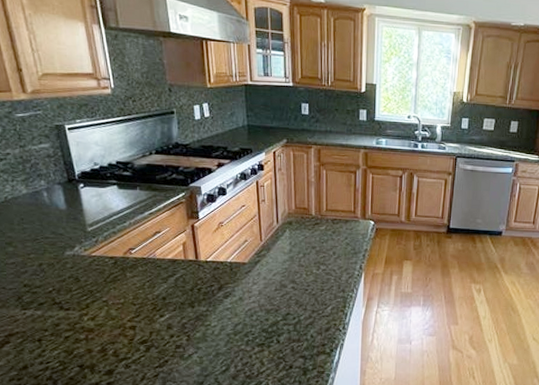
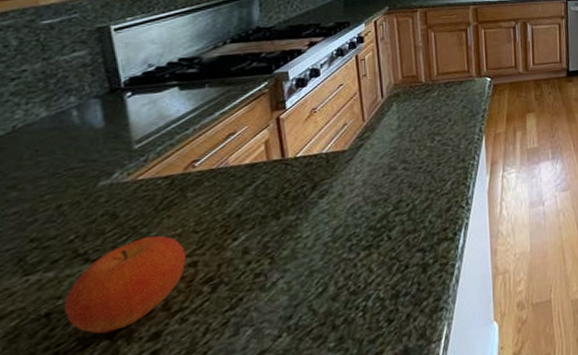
fruit: none [50,300,127,362] -> present [64,235,186,334]

